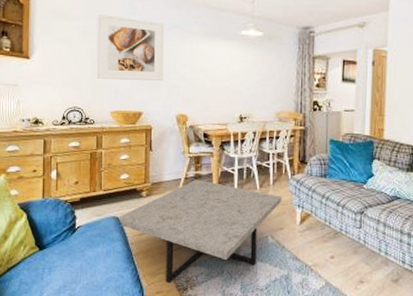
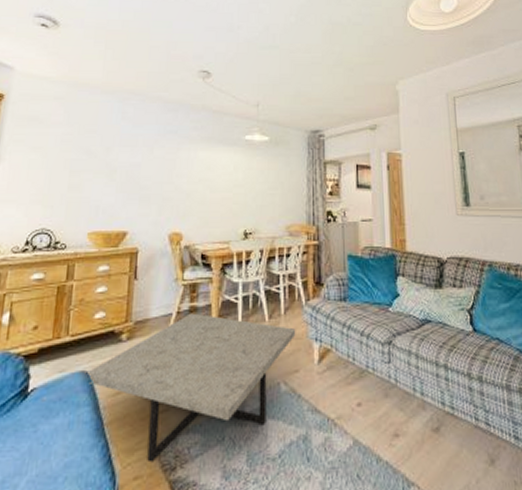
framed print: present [96,15,165,81] -> none [75,120,158,195]

